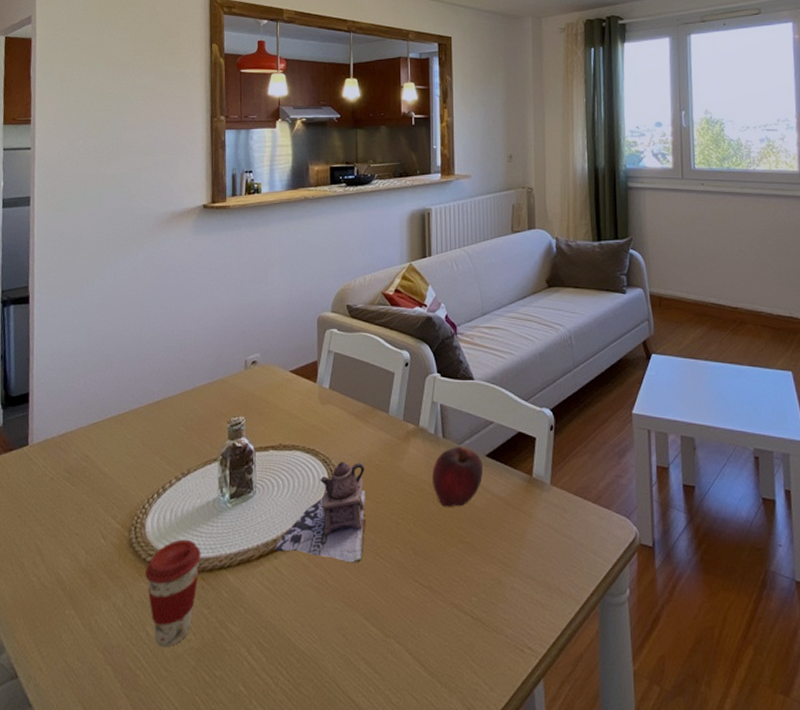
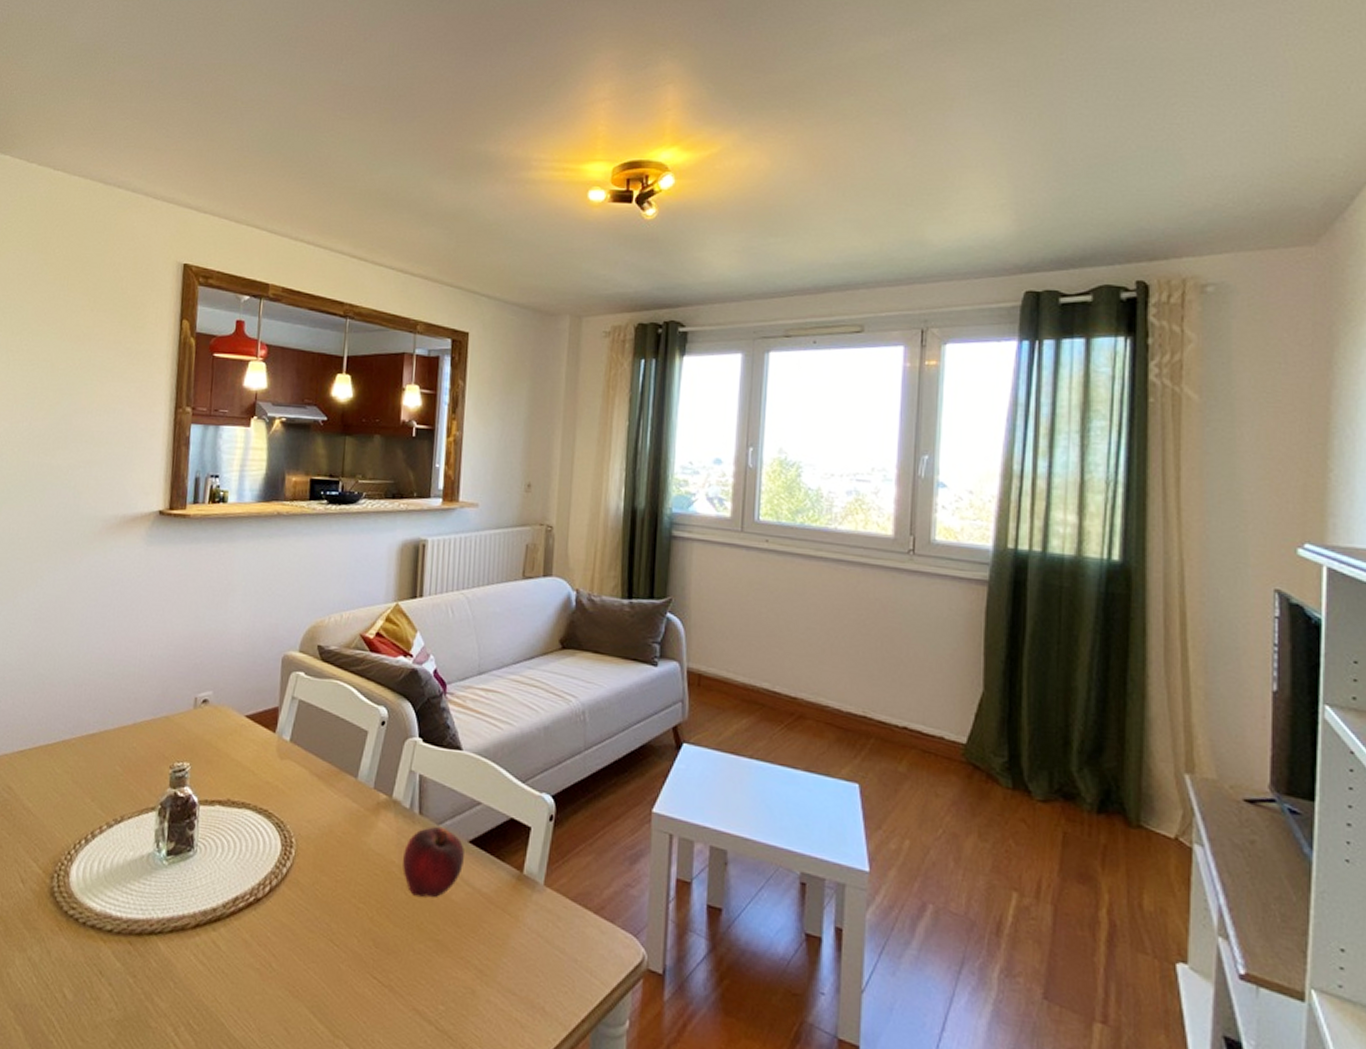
coffee cup: present [145,539,201,648] -> none [65,894,130,1014]
teapot: present [275,462,367,563] -> none [214,828,325,948]

